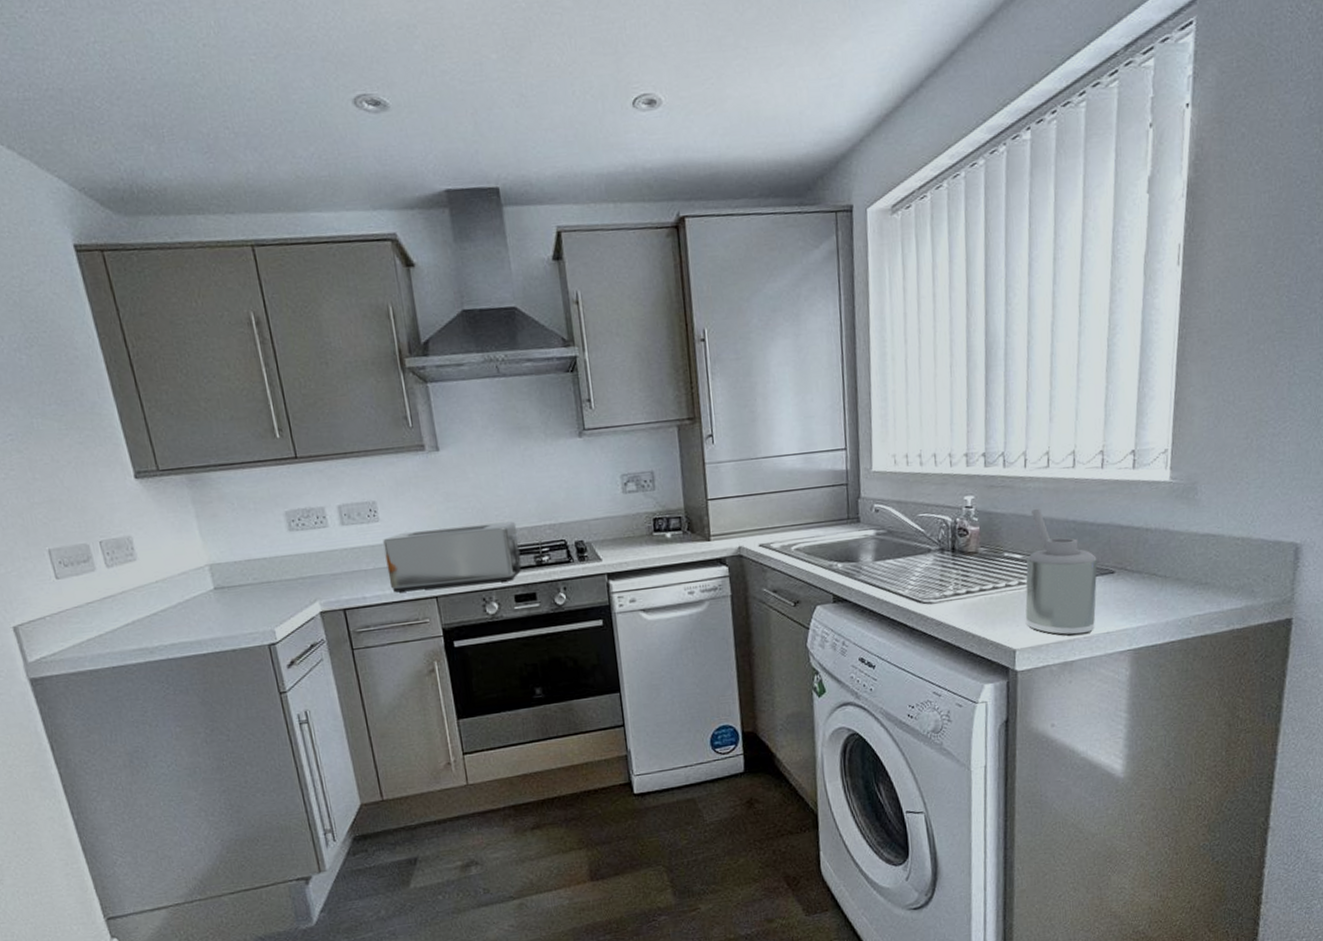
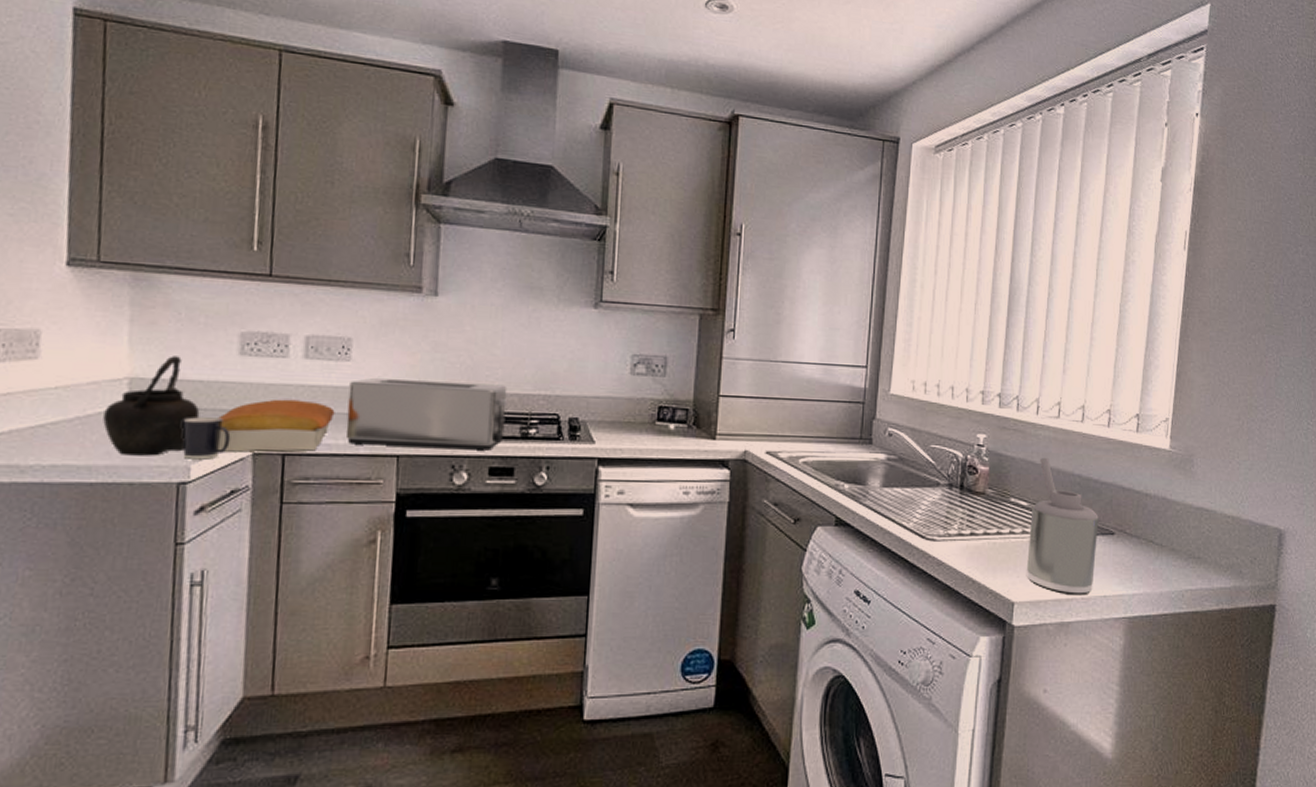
kettle: none [197,540,271,628] -> present [103,356,200,456]
mug: none [259,586,301,625] -> present [181,417,231,460]
bread loaf: none [285,561,377,614] -> present [218,399,335,452]

